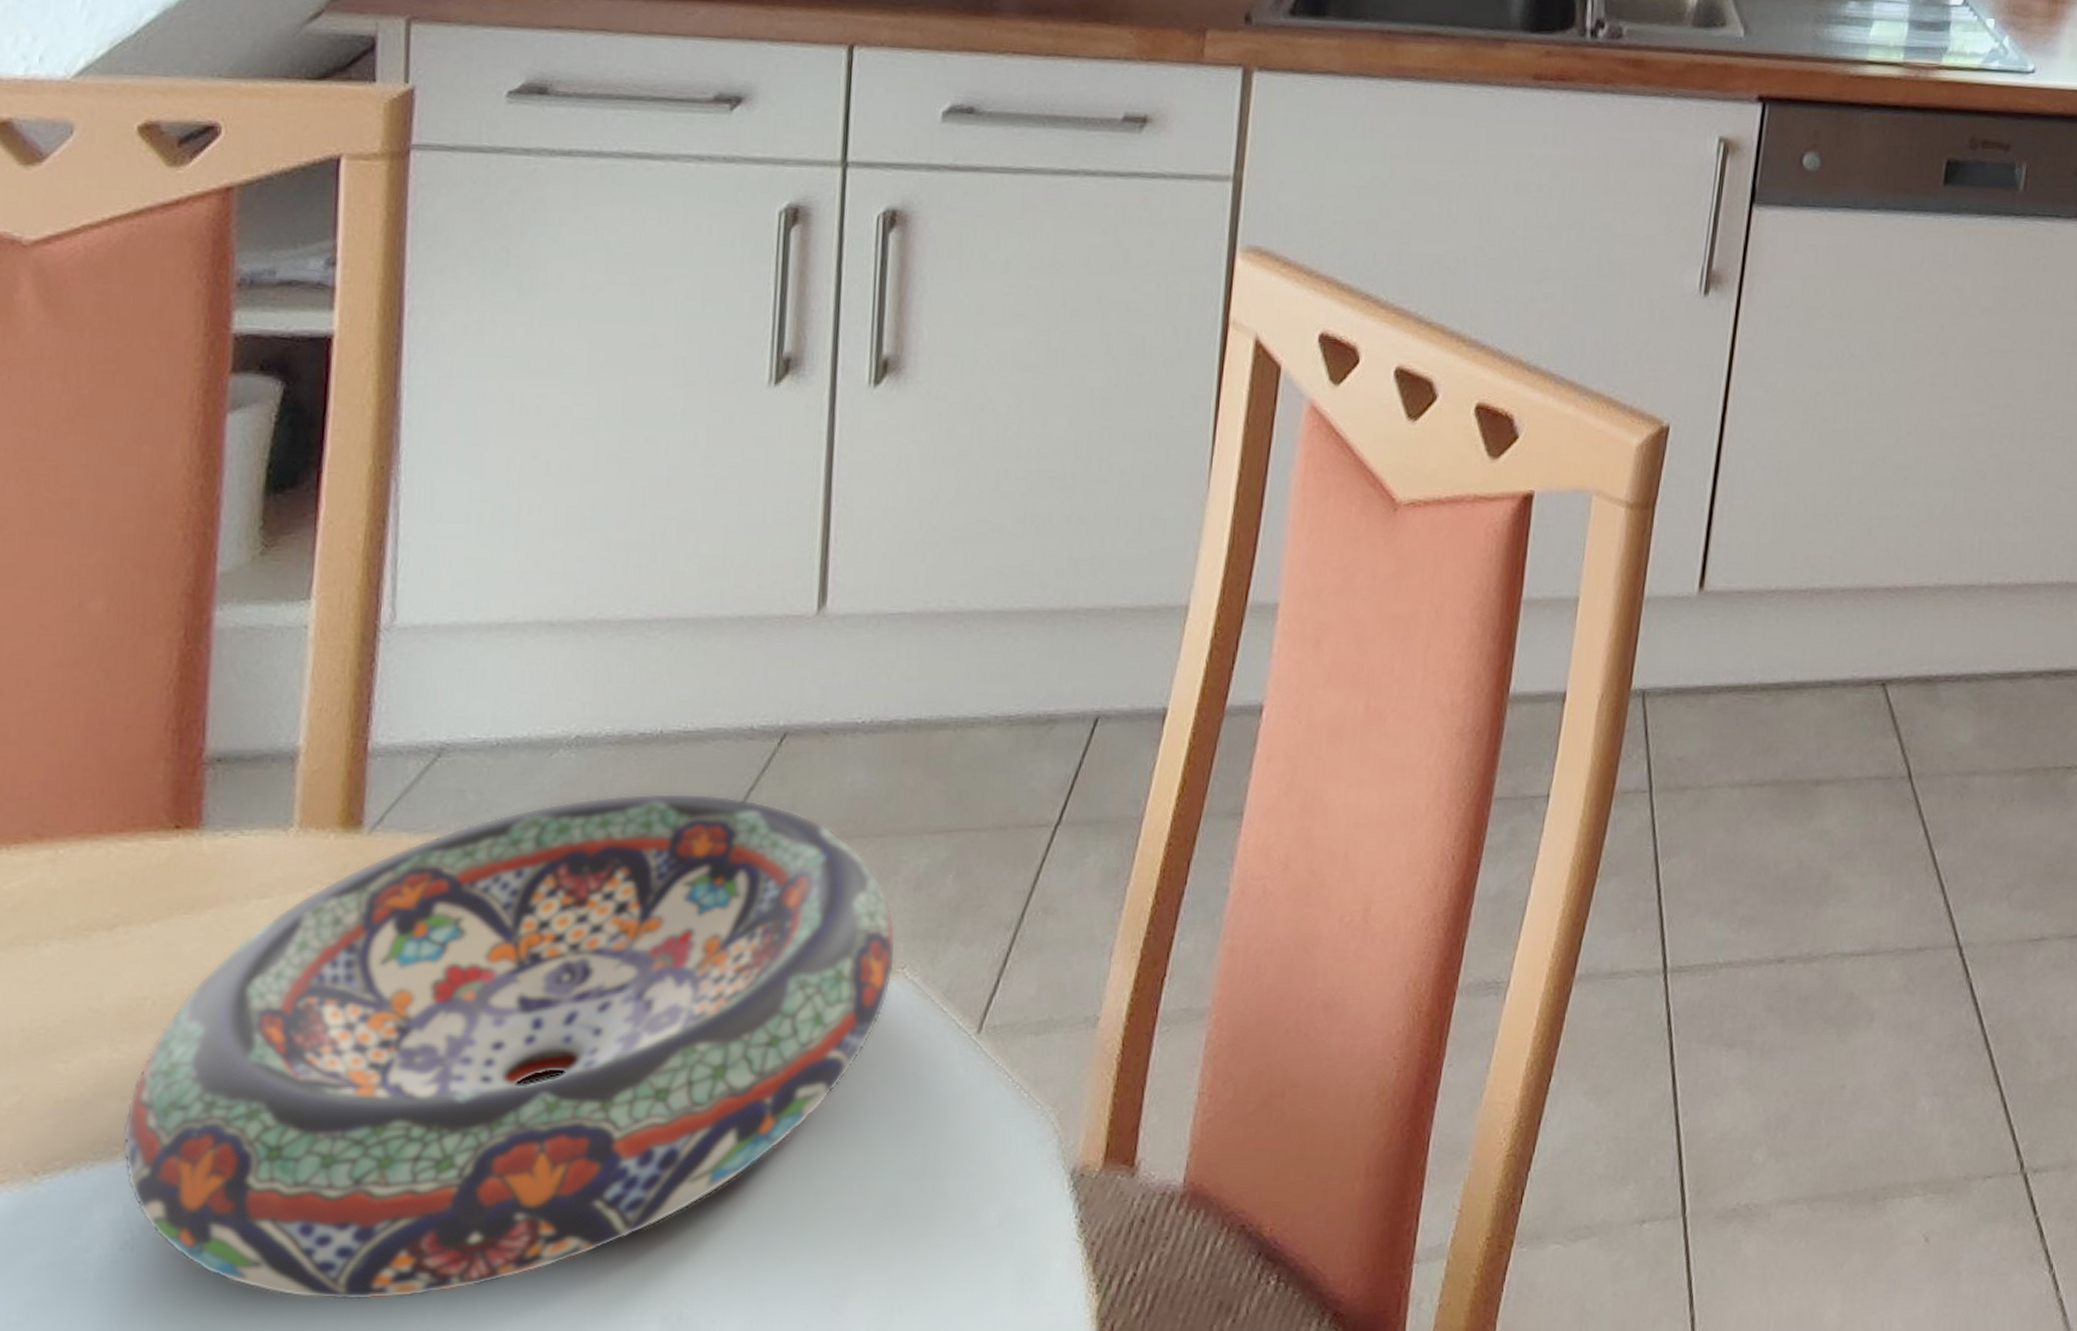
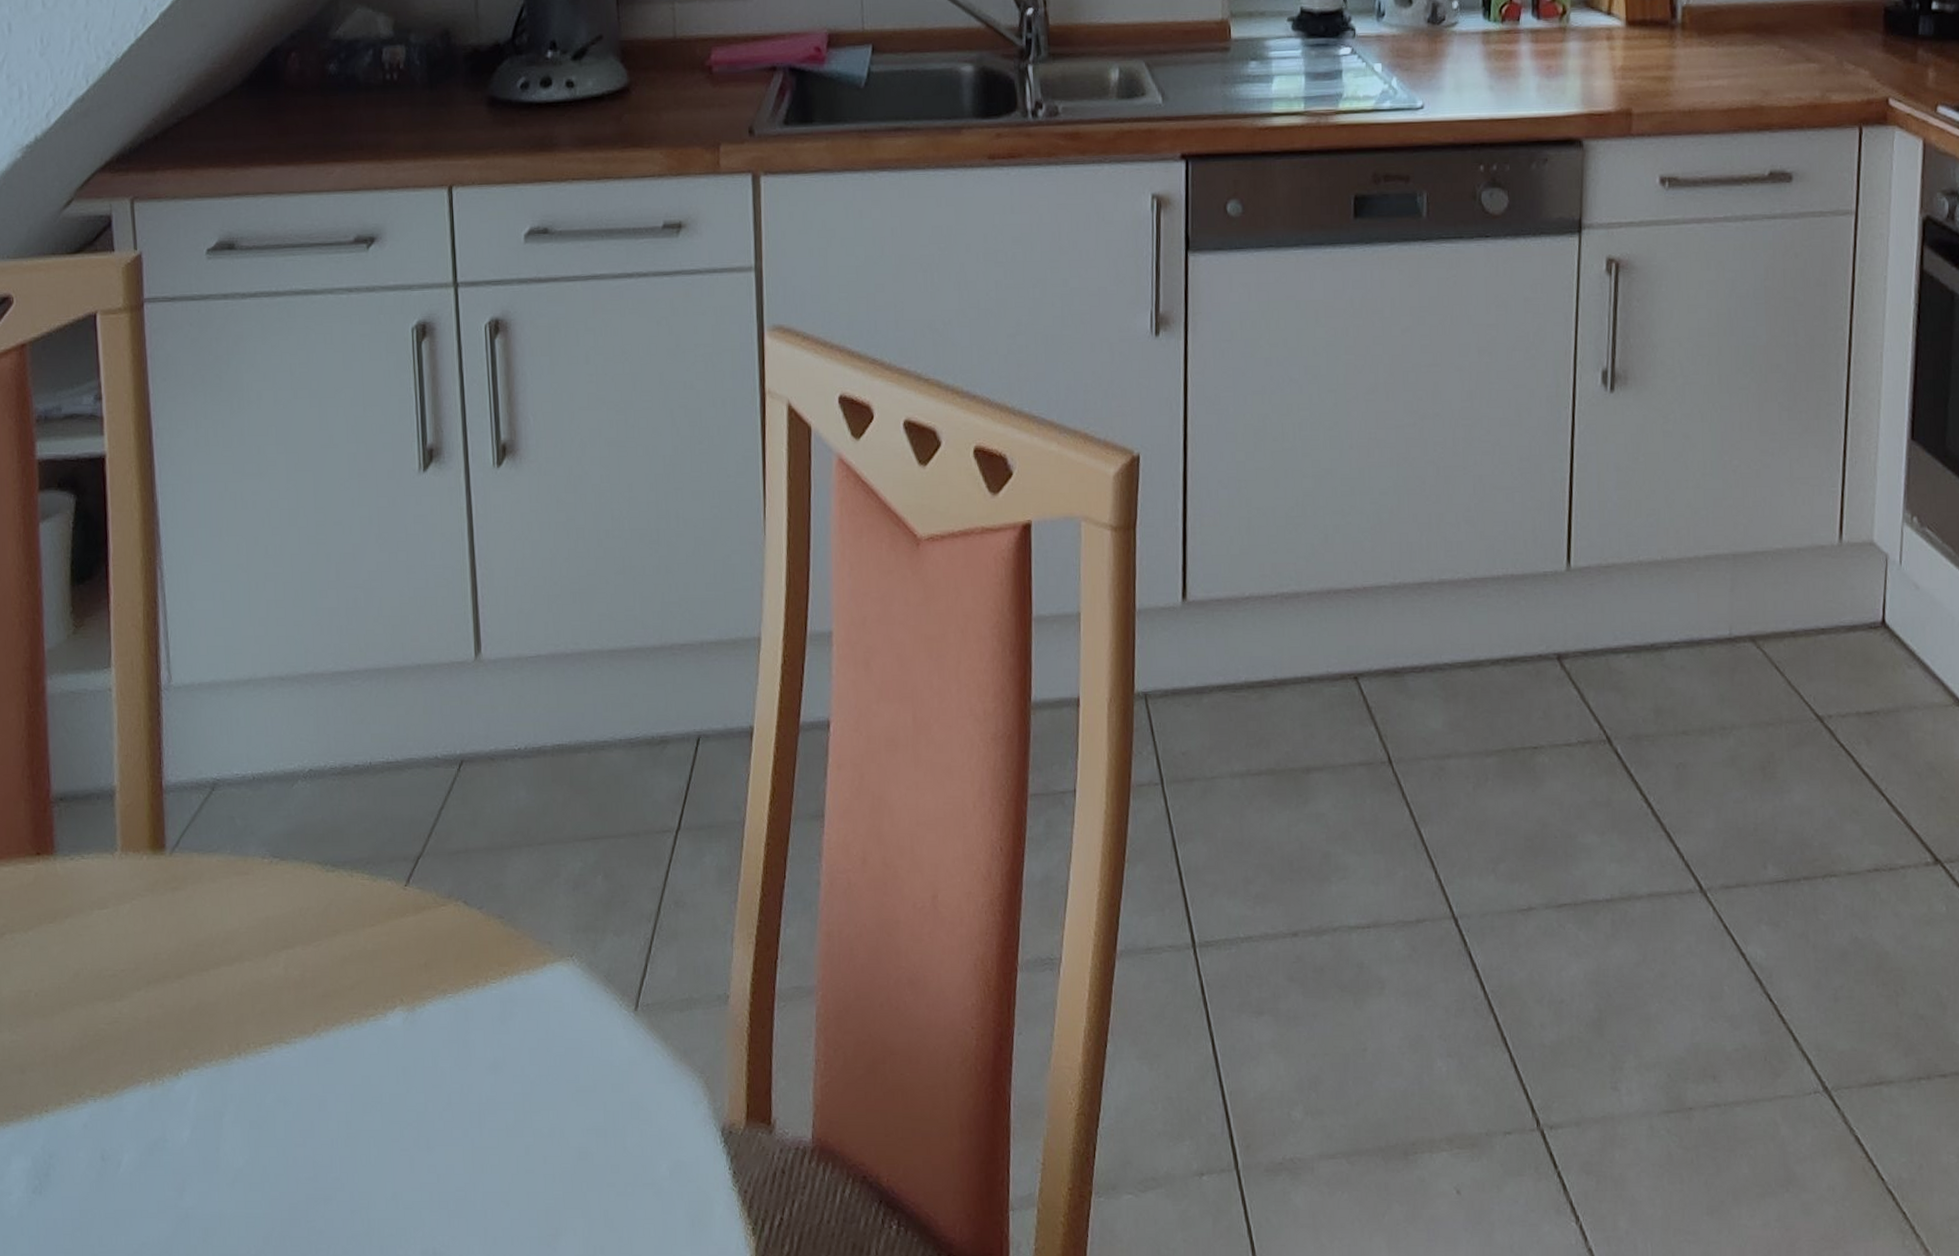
decorative bowl: present [122,792,897,1301] -> none [25,813,566,1236]

